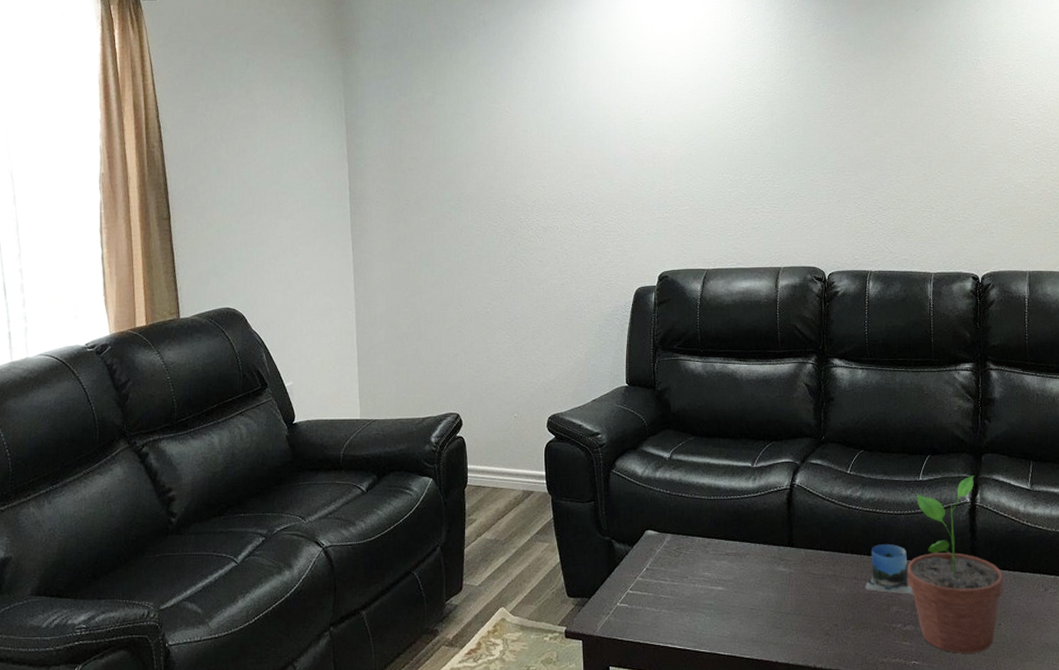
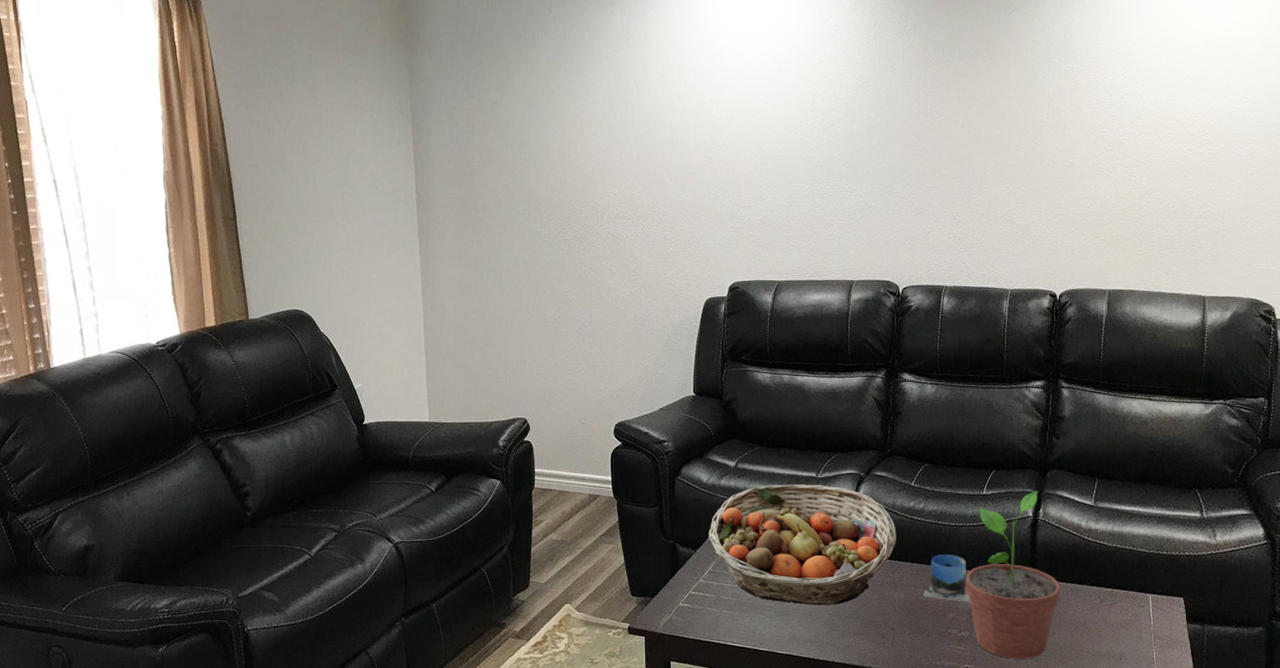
fruit basket: none [645,474,835,602] -> present [708,484,896,606]

